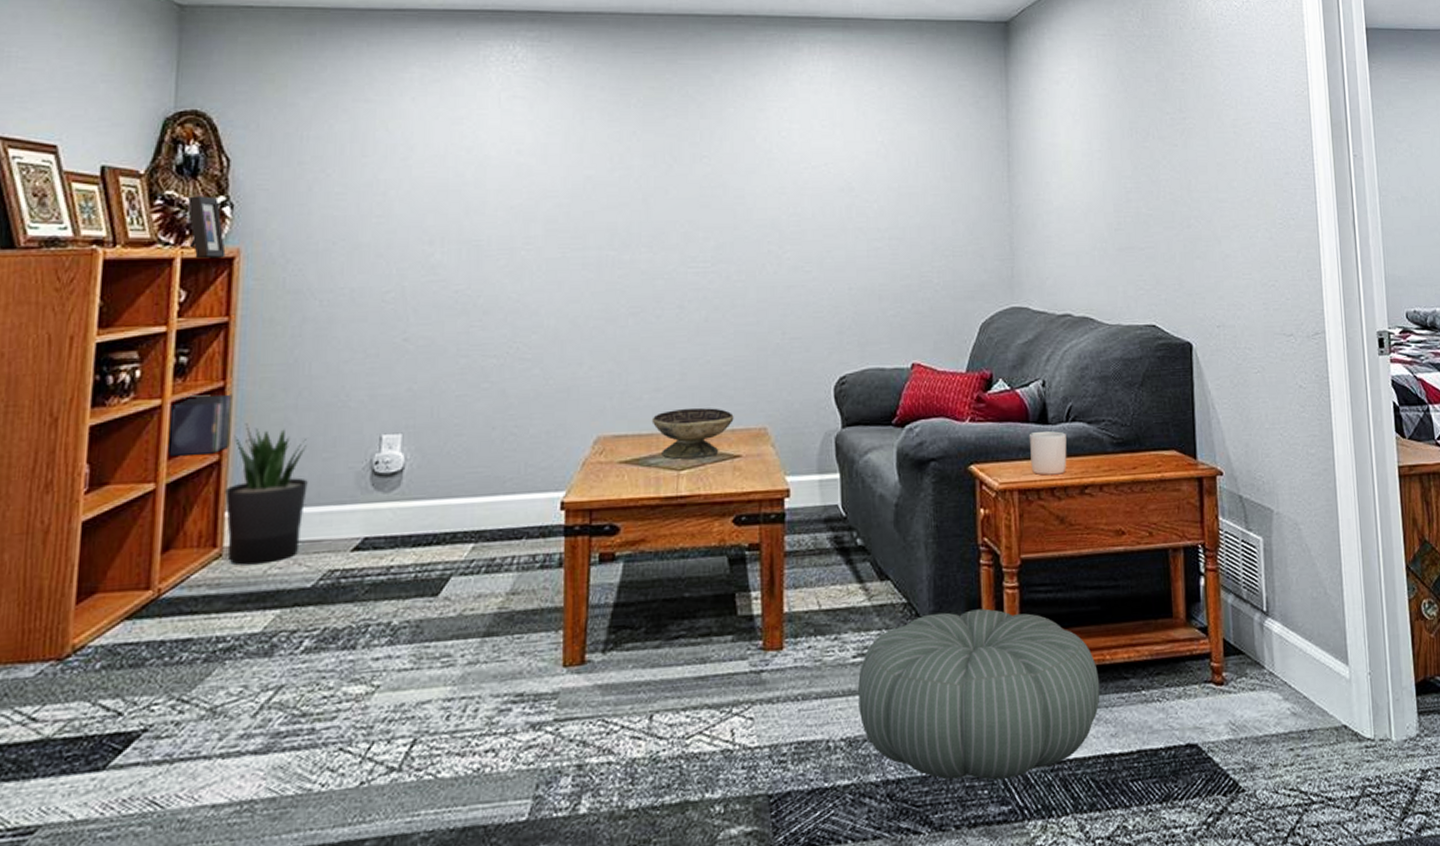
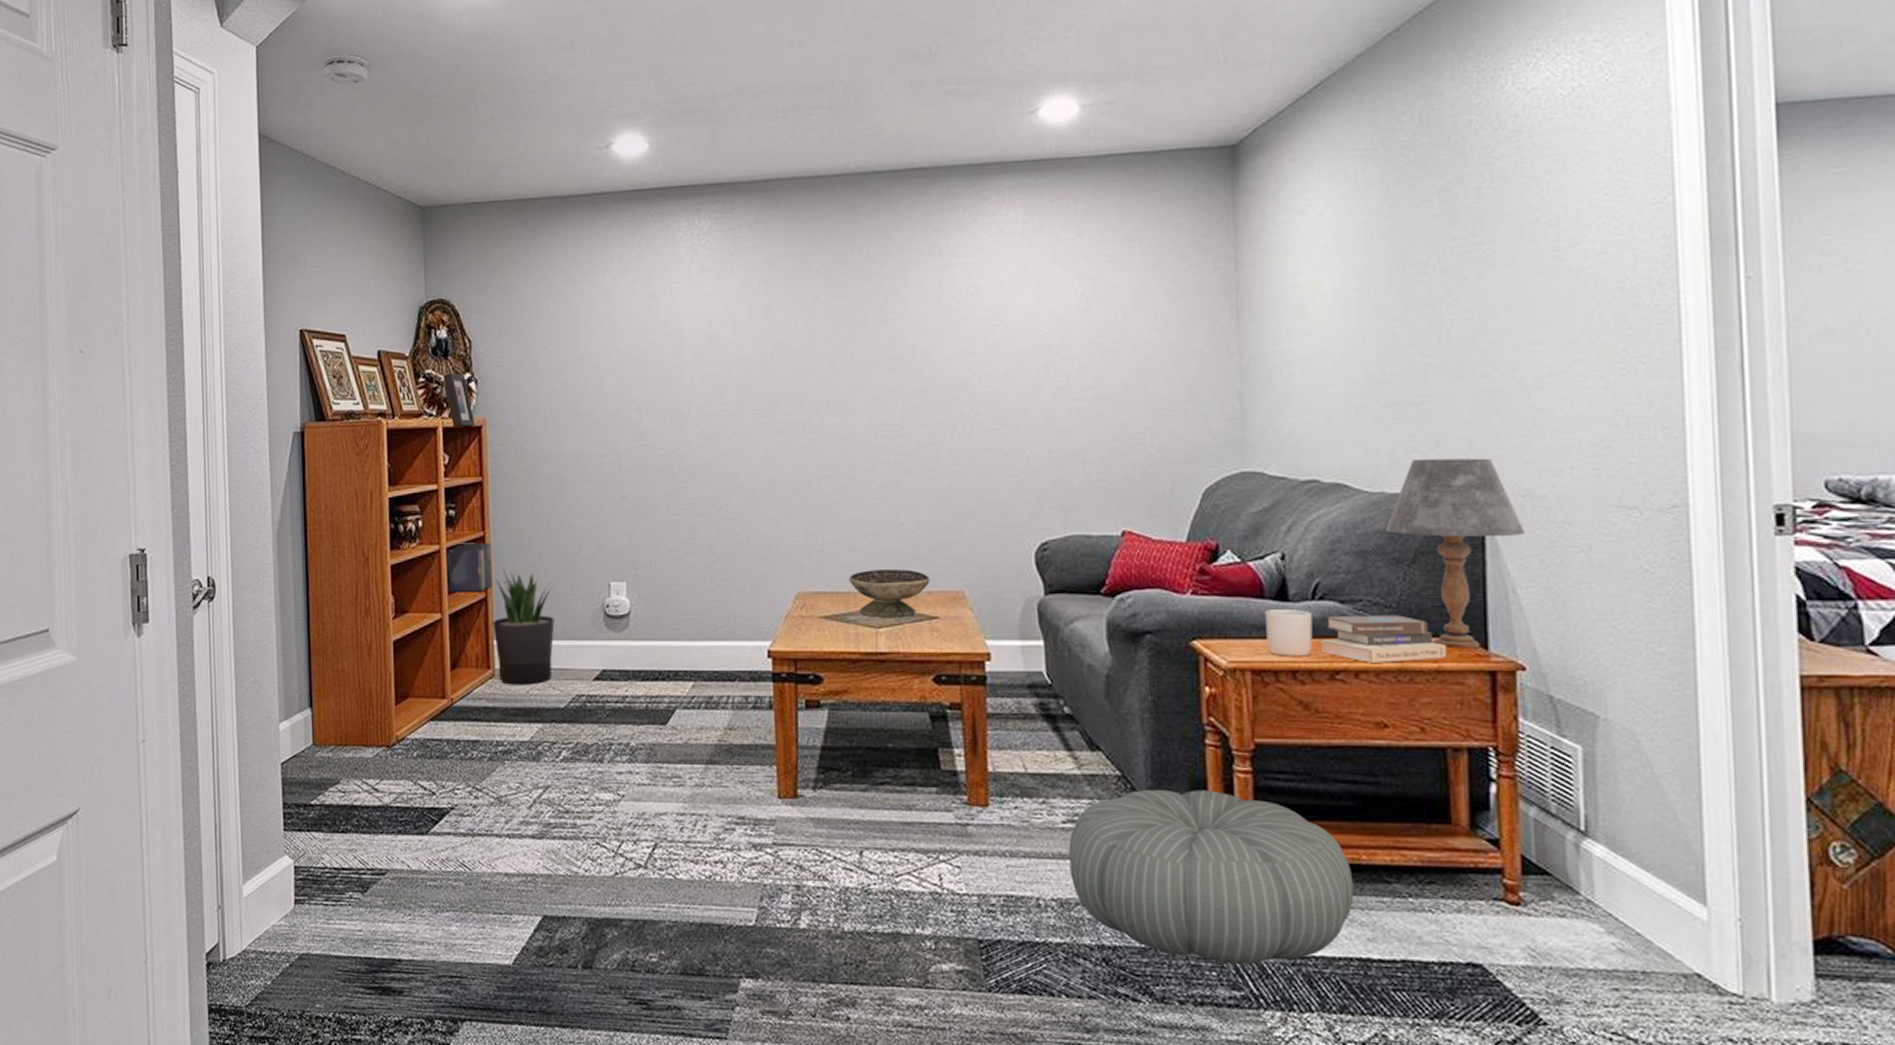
books: none [1072,432,1167,477] -> present [1320,615,1446,663]
table lamp: none [1121,295,1220,460] -> present [1385,458,1525,649]

